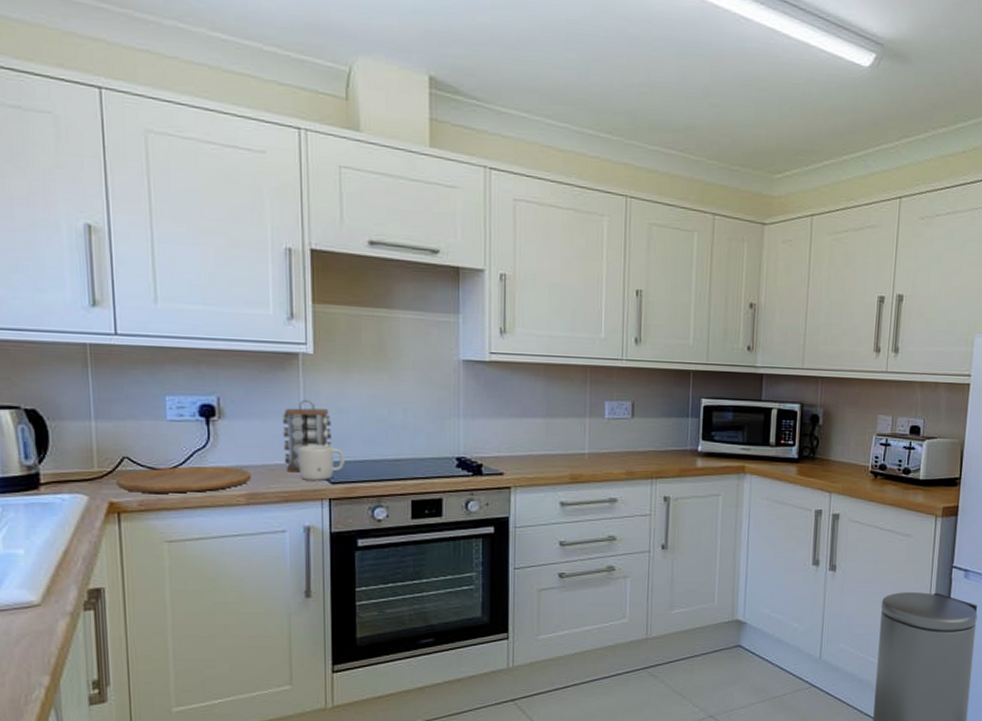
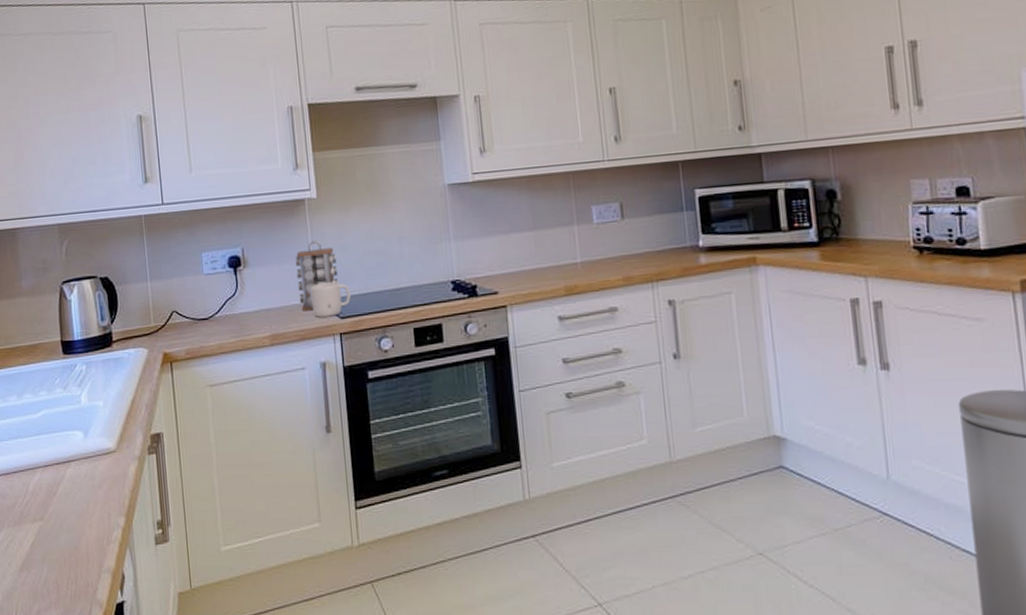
cutting board: present [116,466,252,494] -> none [168,311,274,343]

